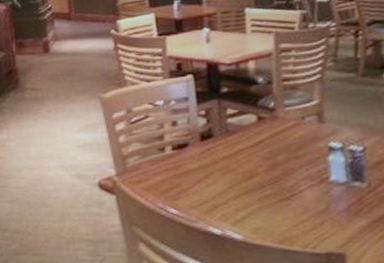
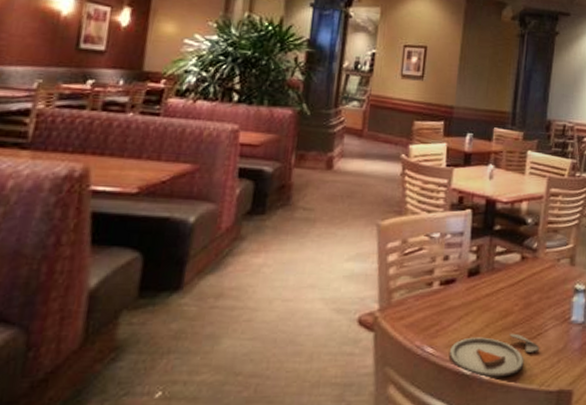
dinner plate: none [195,194,297,237] -> present [450,333,540,377]

